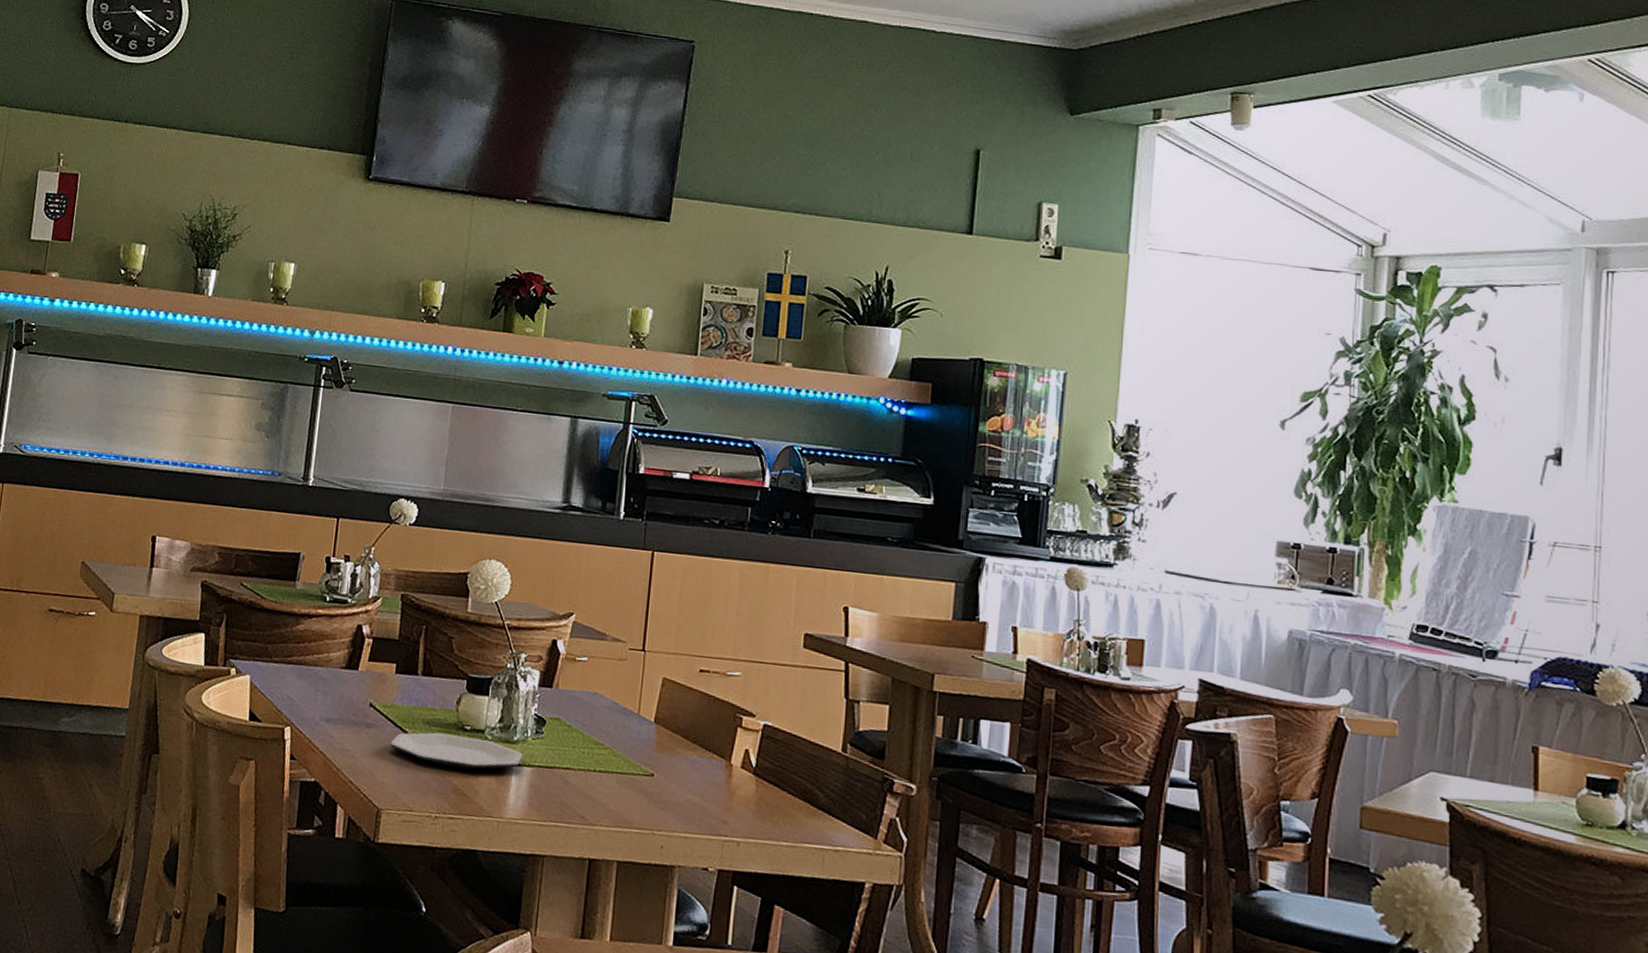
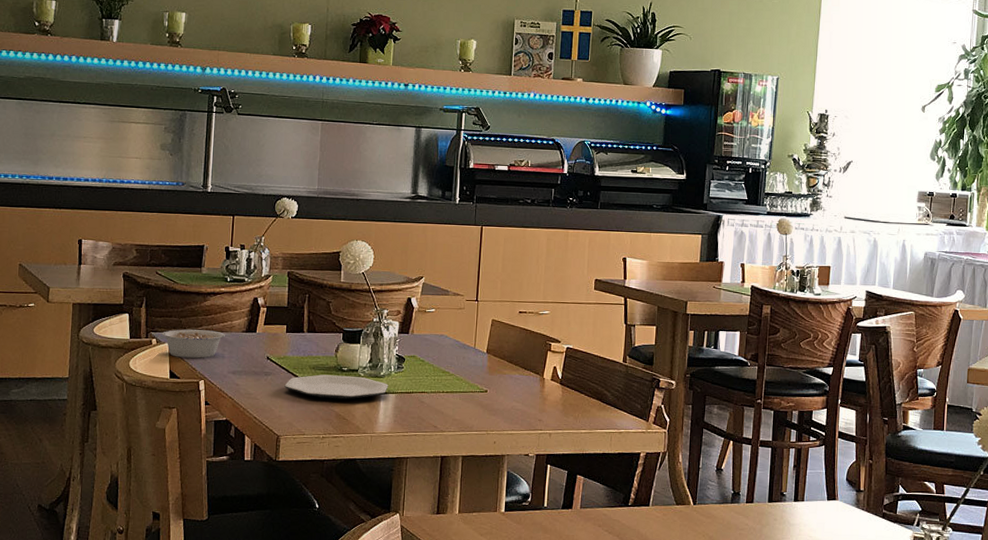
legume: none [243,658,333,699] -> present [162,329,236,358]

